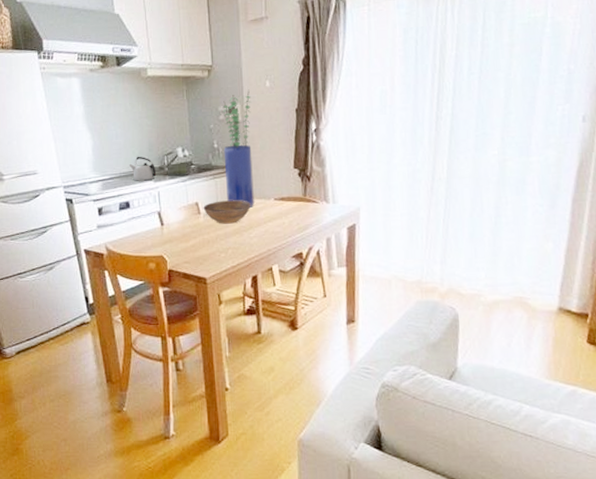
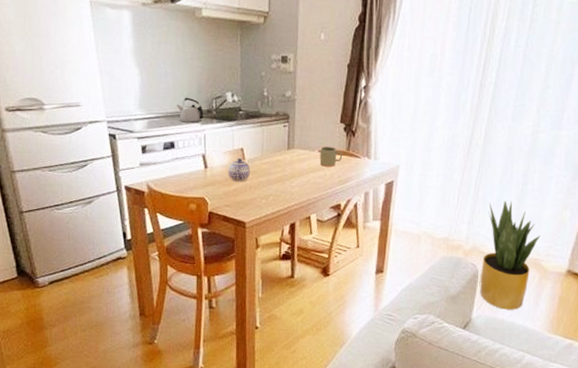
teapot: none [184,212,208,237] -> present [228,158,251,182]
bowl: present [203,200,251,224] -> none [248,148,295,172]
vase: present [222,89,254,208] -> none [272,40,305,157]
mug: none [276,194,300,215] -> present [319,147,343,167]
planter: none [461,236,523,356] -> present [480,201,541,310]

